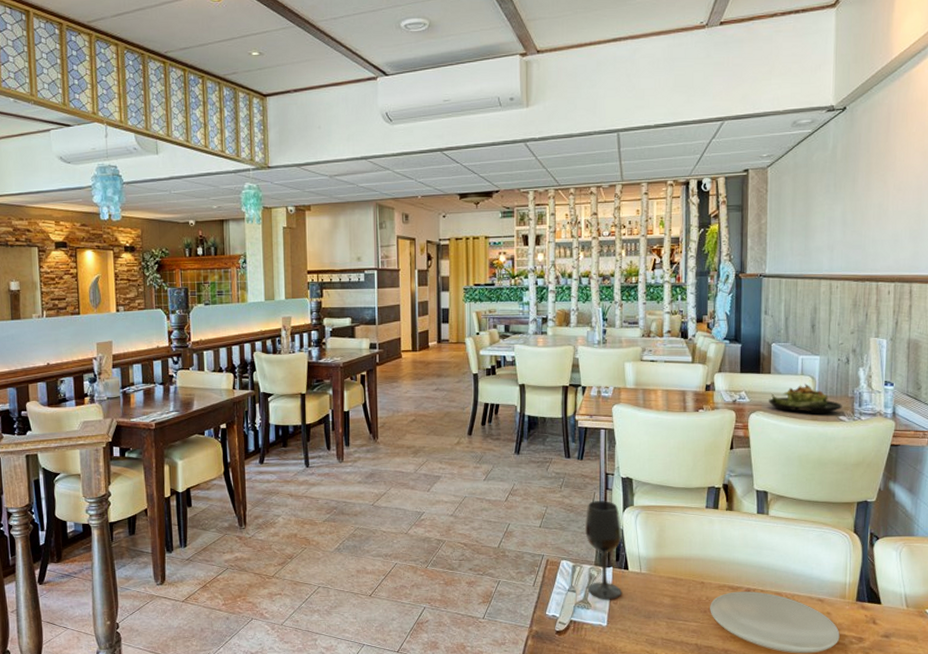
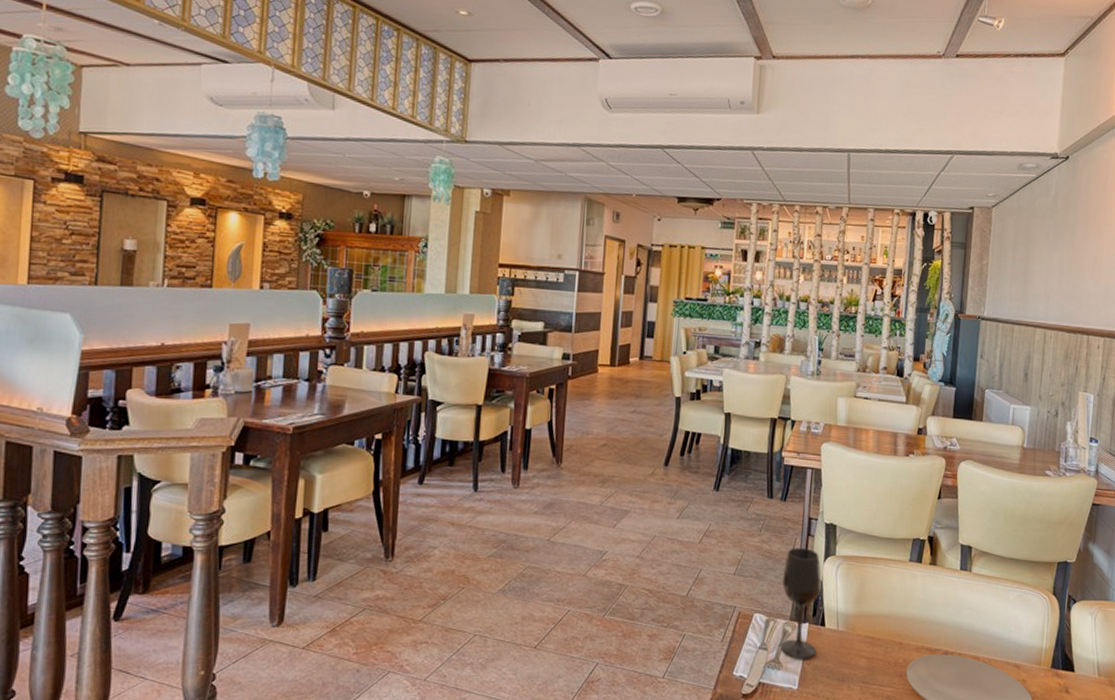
salad: present [769,383,842,414] -> none [979,434,1049,468]

